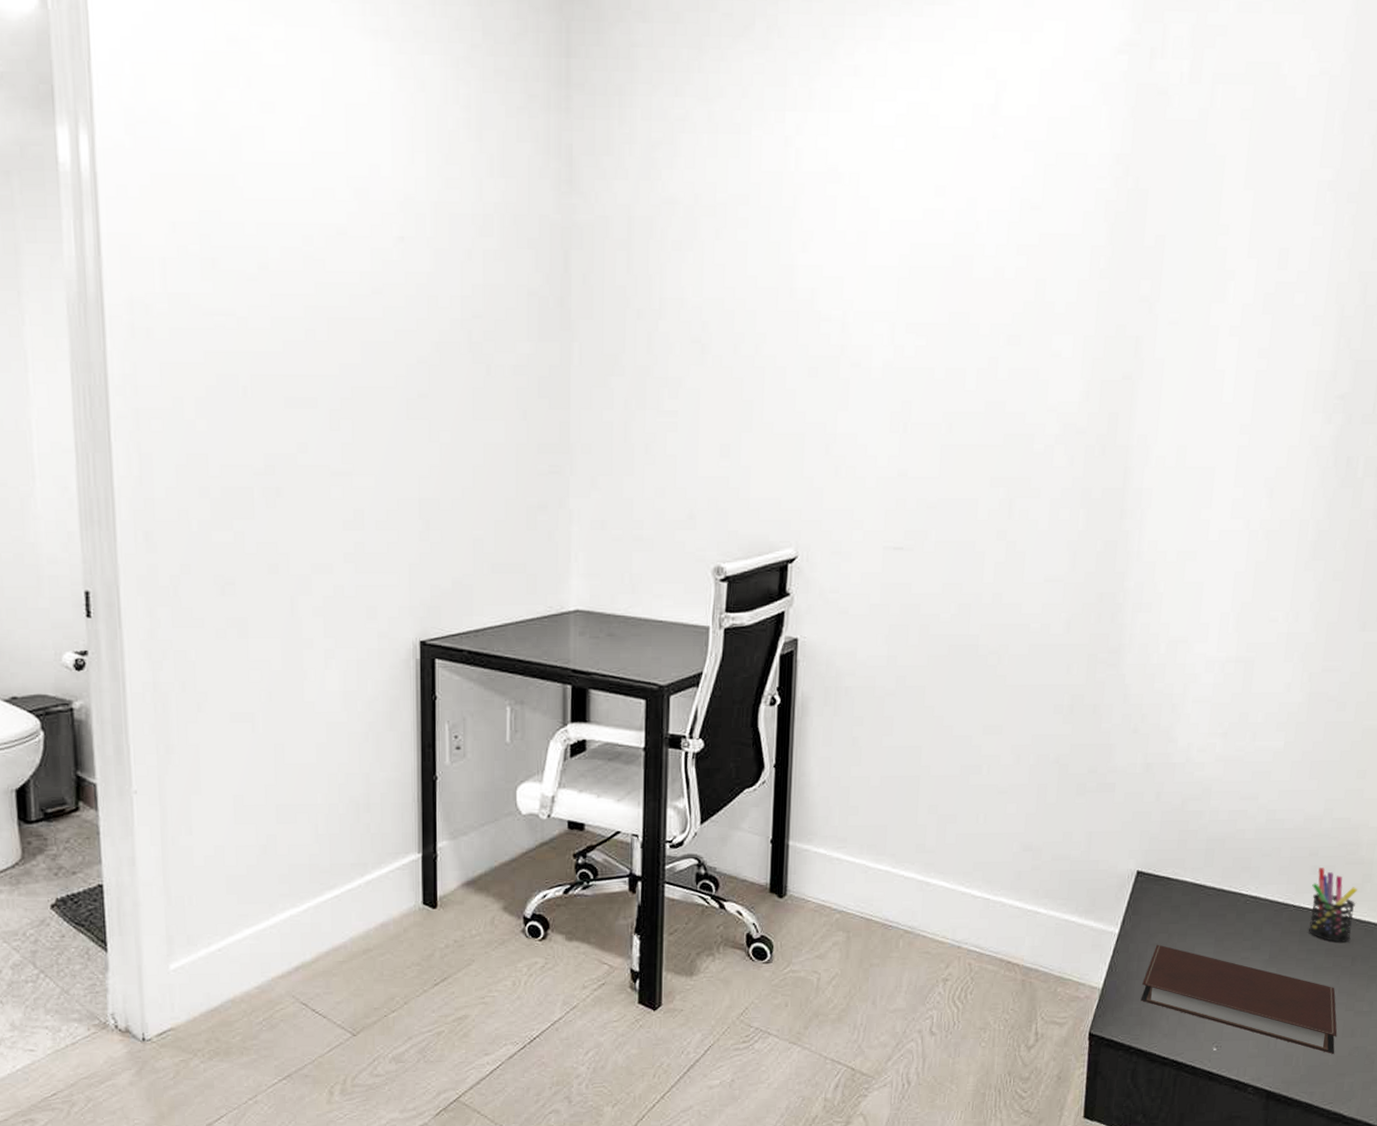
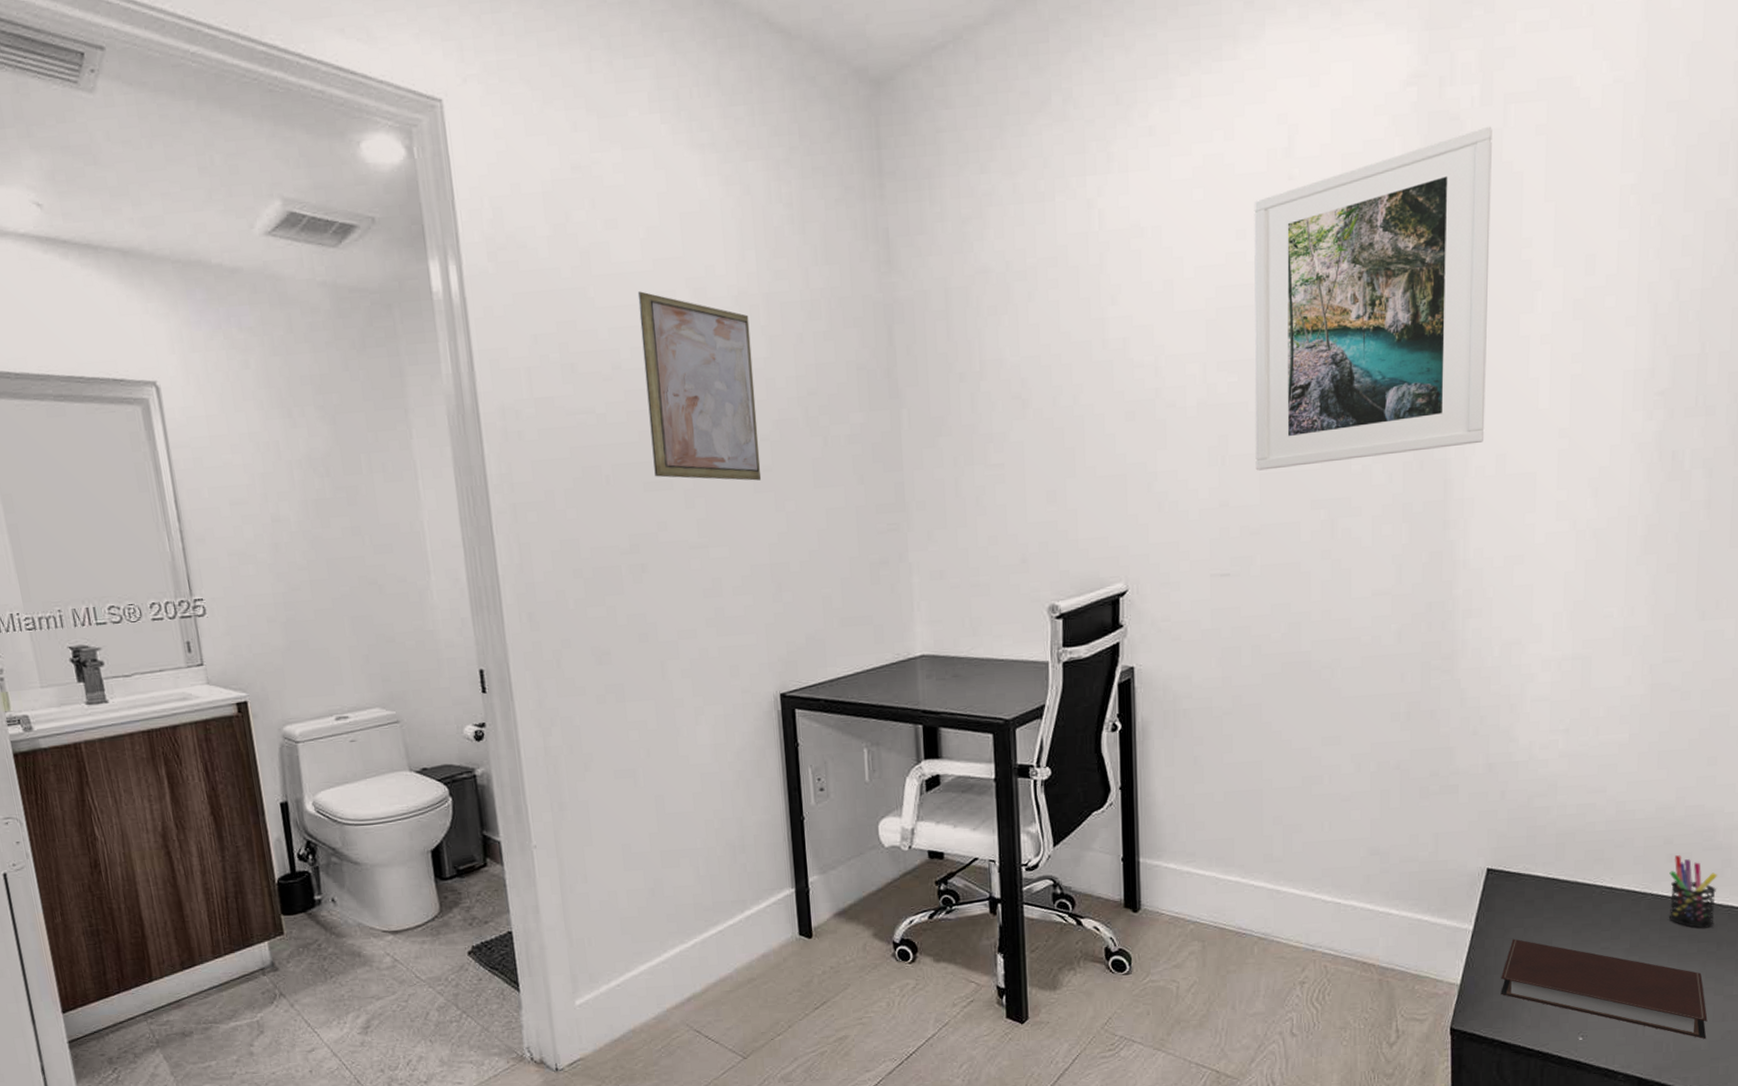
wall art: none [292,185,416,406] -> present [637,291,762,481]
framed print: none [937,105,1199,442] -> present [1254,126,1492,471]

